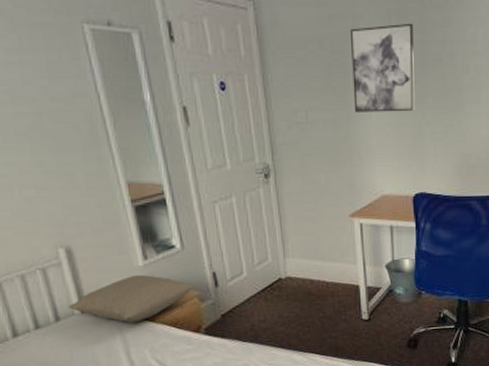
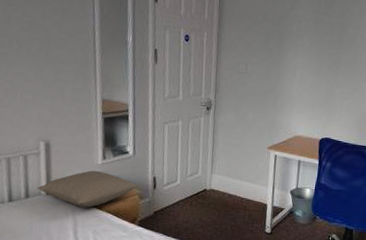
wall art: present [351,23,415,112] -> none [283,9,337,75]

